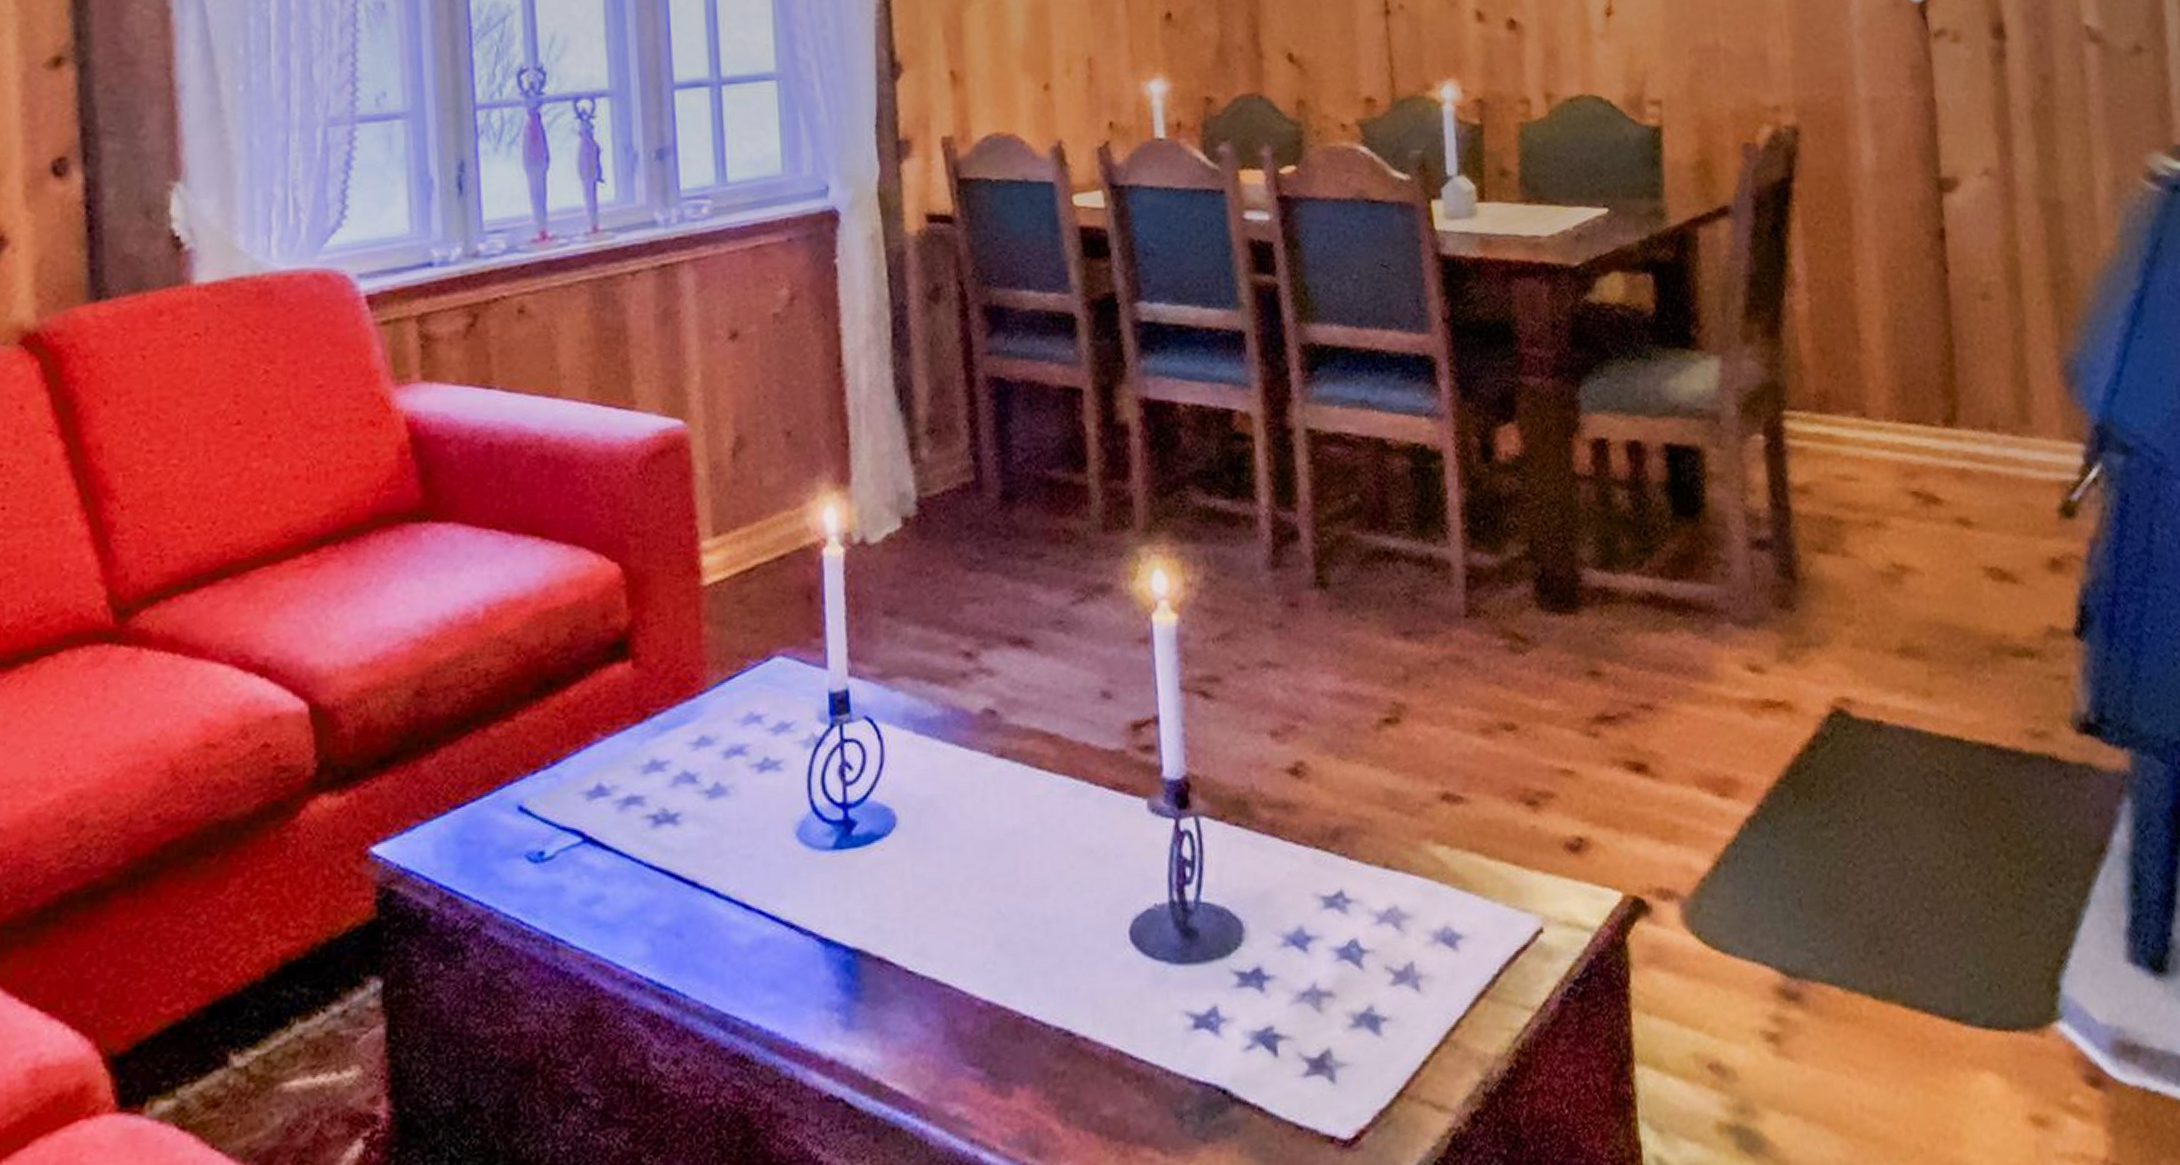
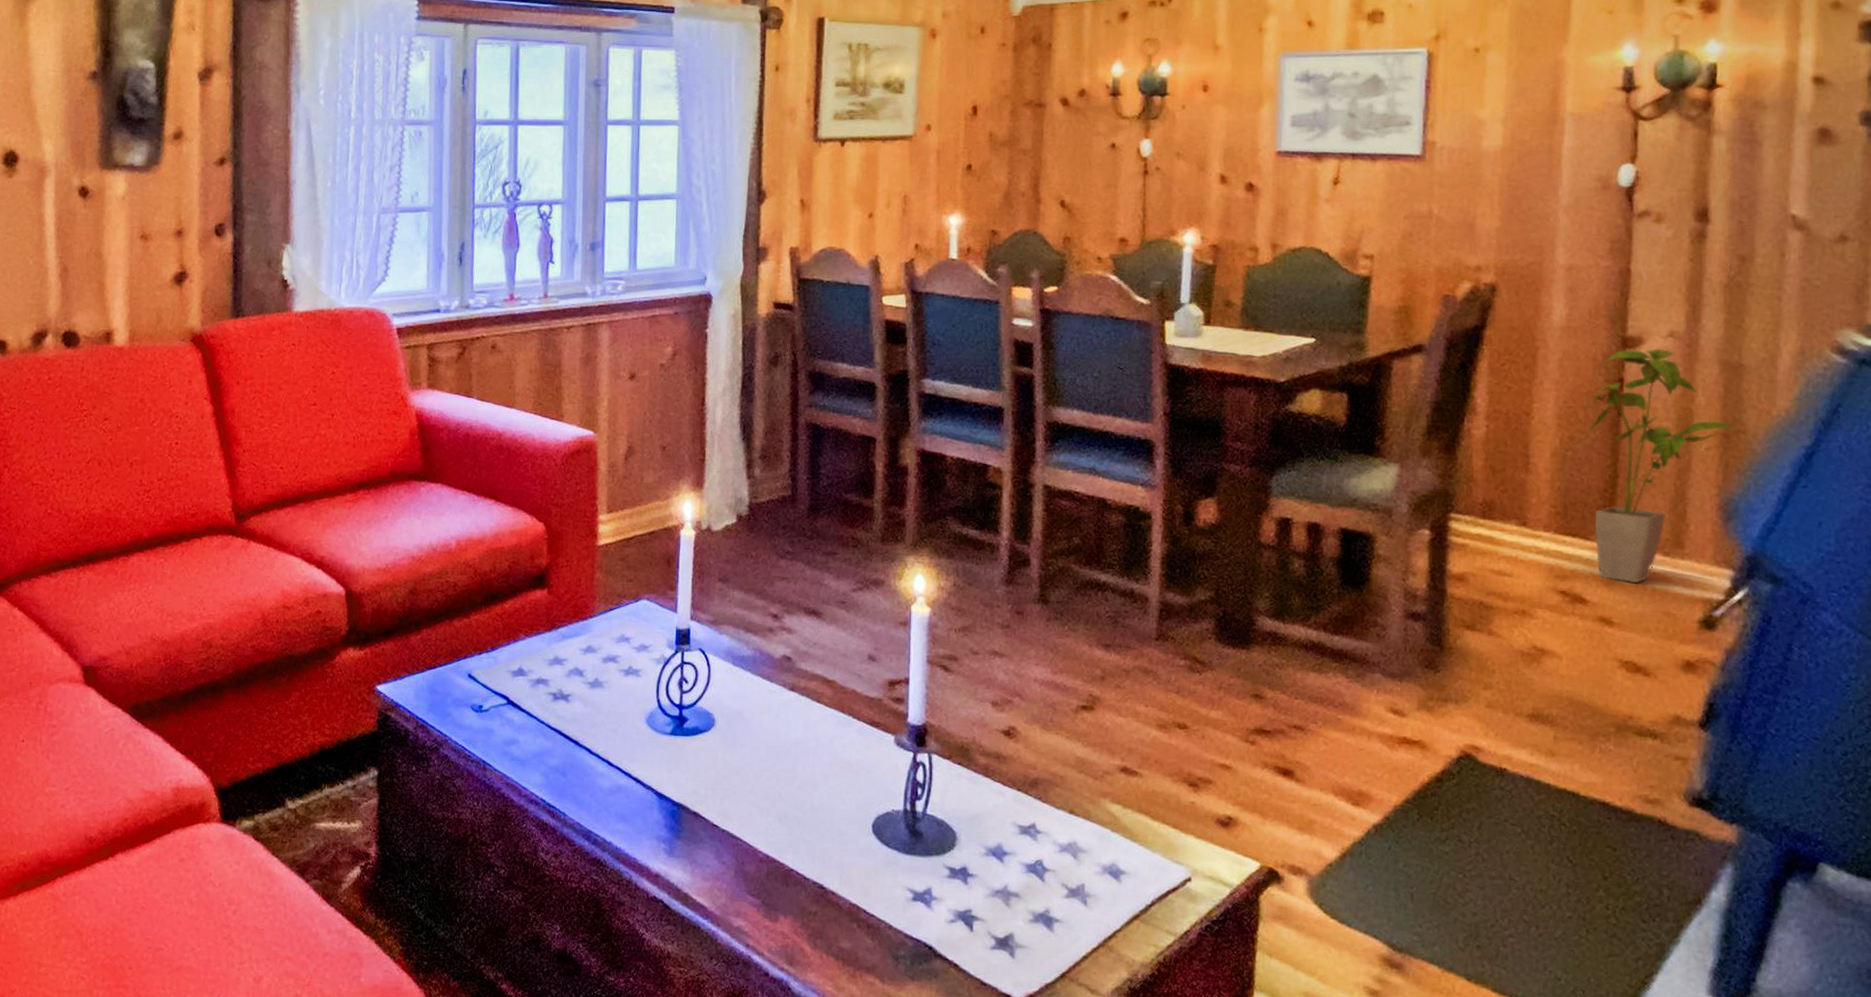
house plant: none [1915,189,2077,473] -> present [1587,348,1748,584]

